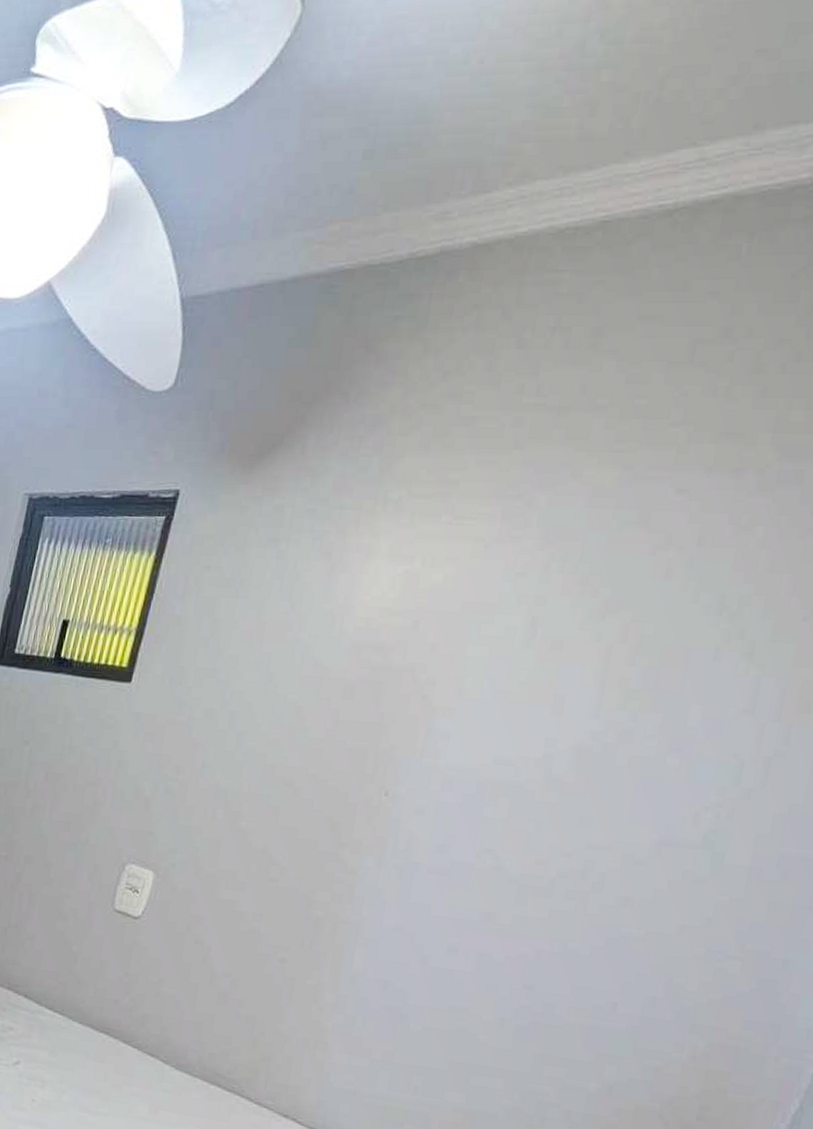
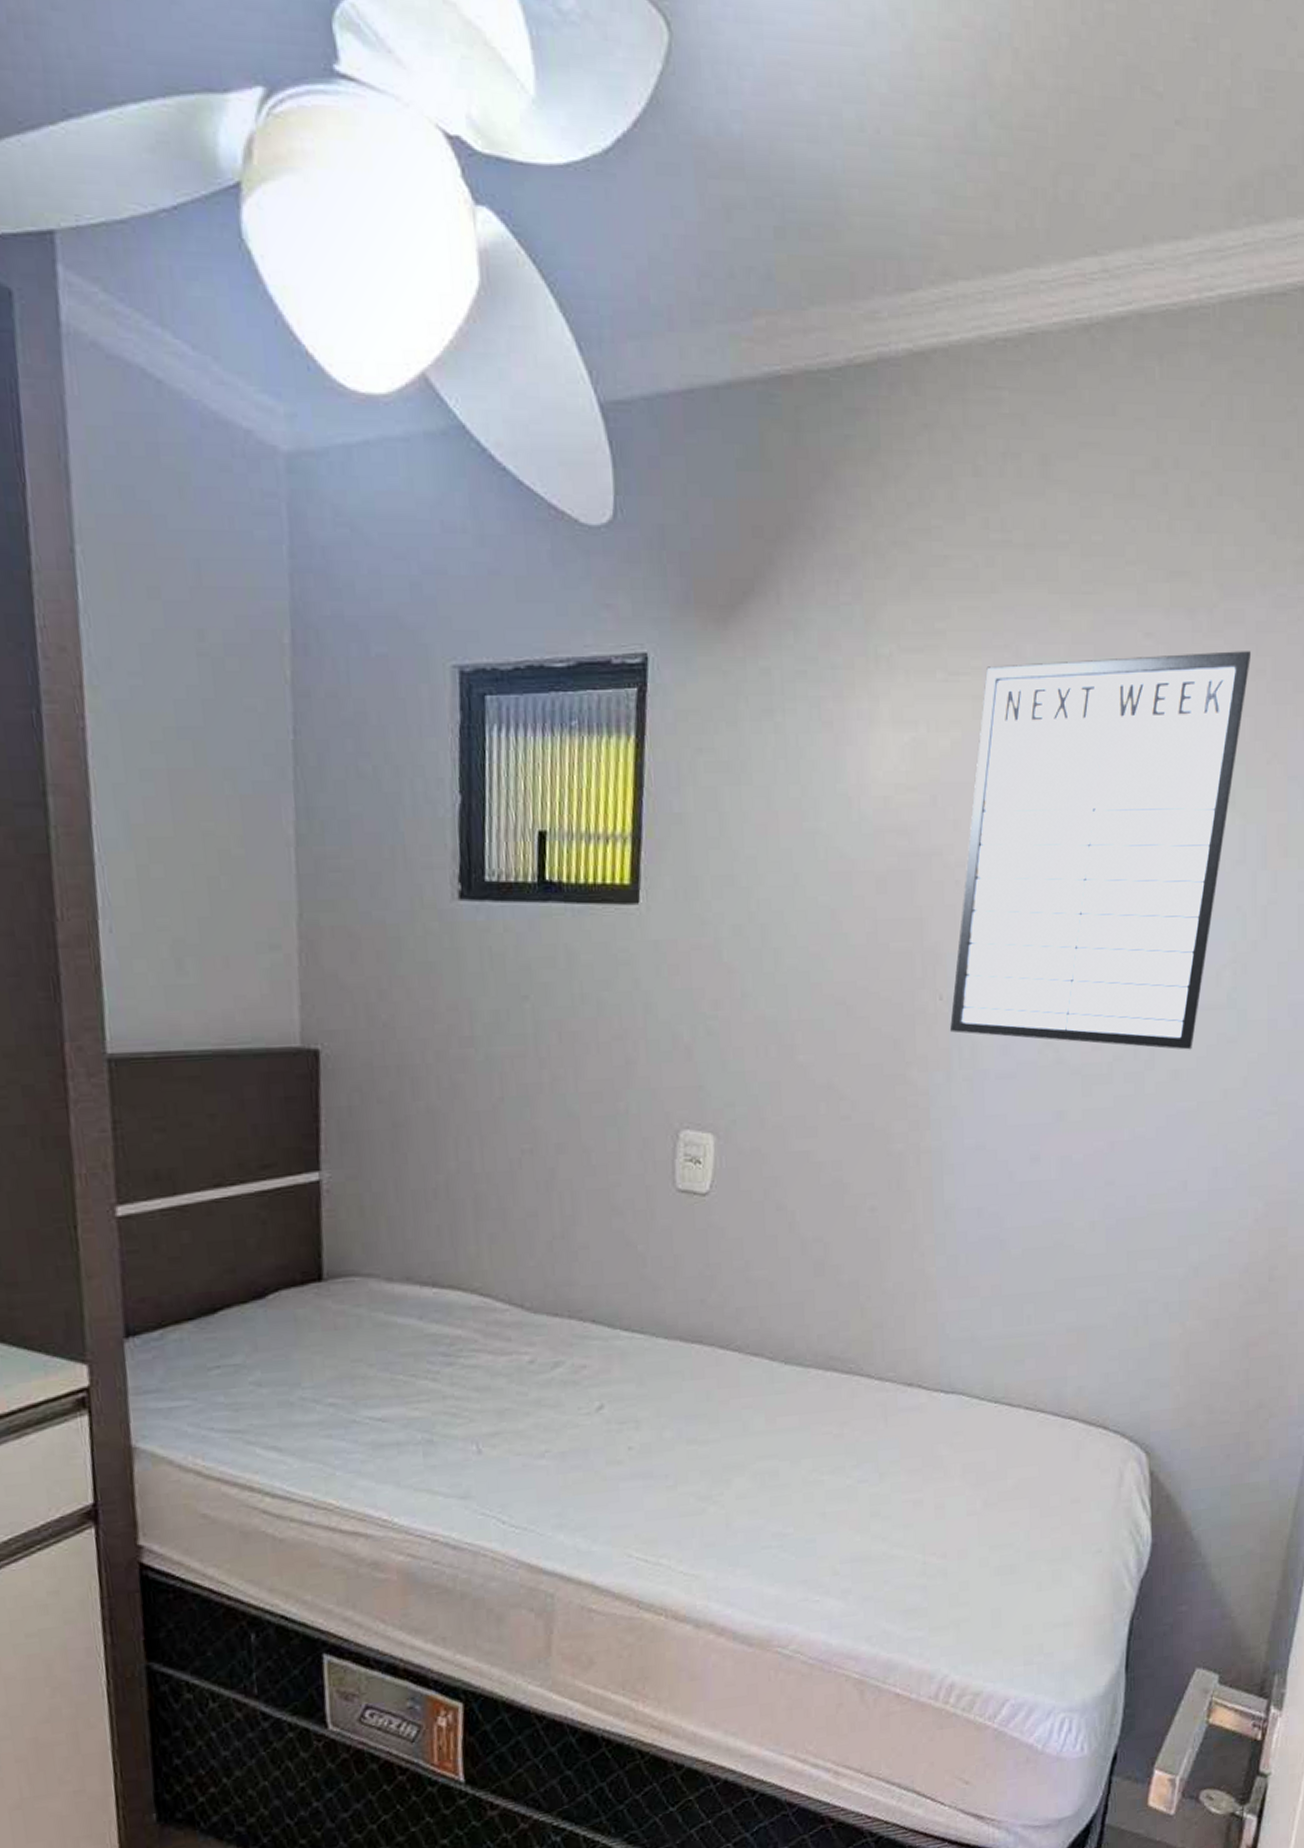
writing board: none [389,509,805,881] -> present [949,651,1252,1050]

